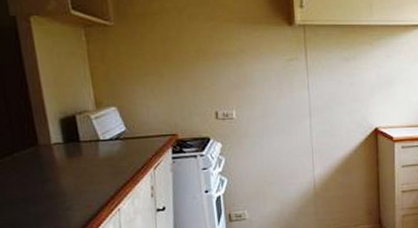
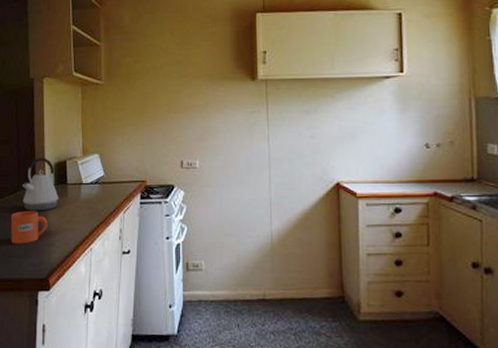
mug: none [9,174,61,212] -> present [10,211,48,244]
kettle: none [19,113,72,174] -> present [22,158,59,211]

